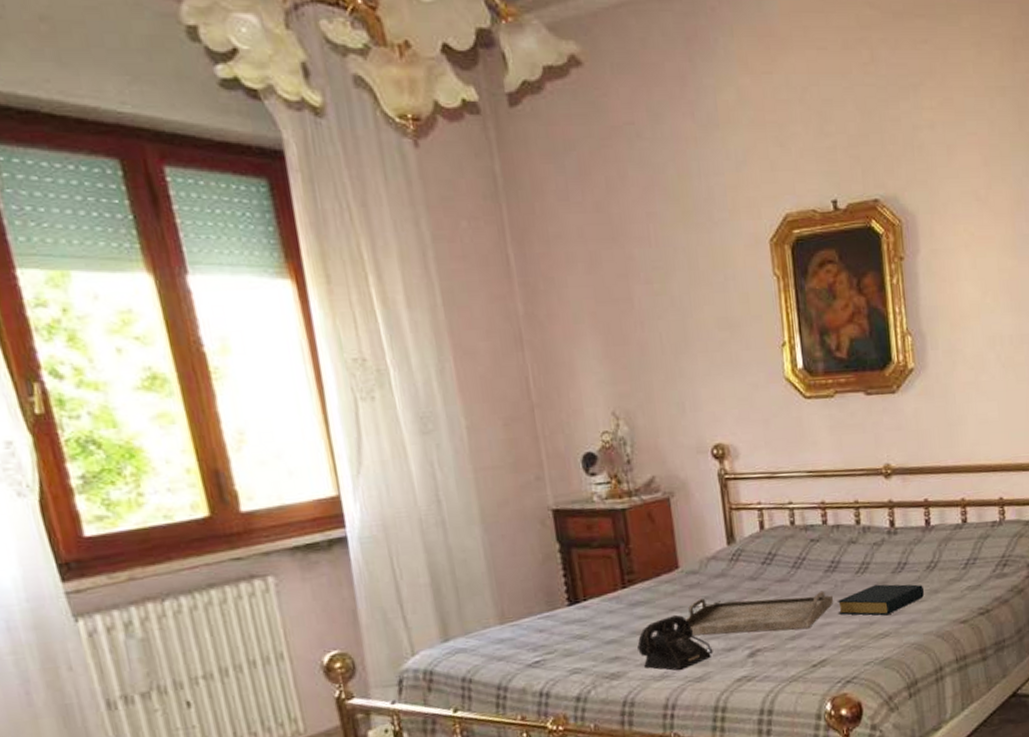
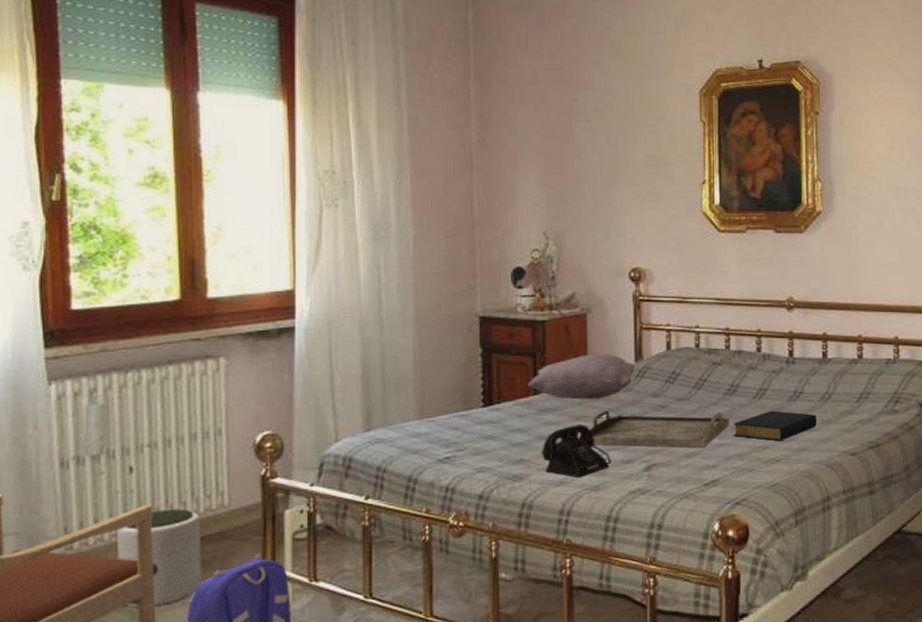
pillow: none [614,539,728,591] -> present [528,354,635,400]

